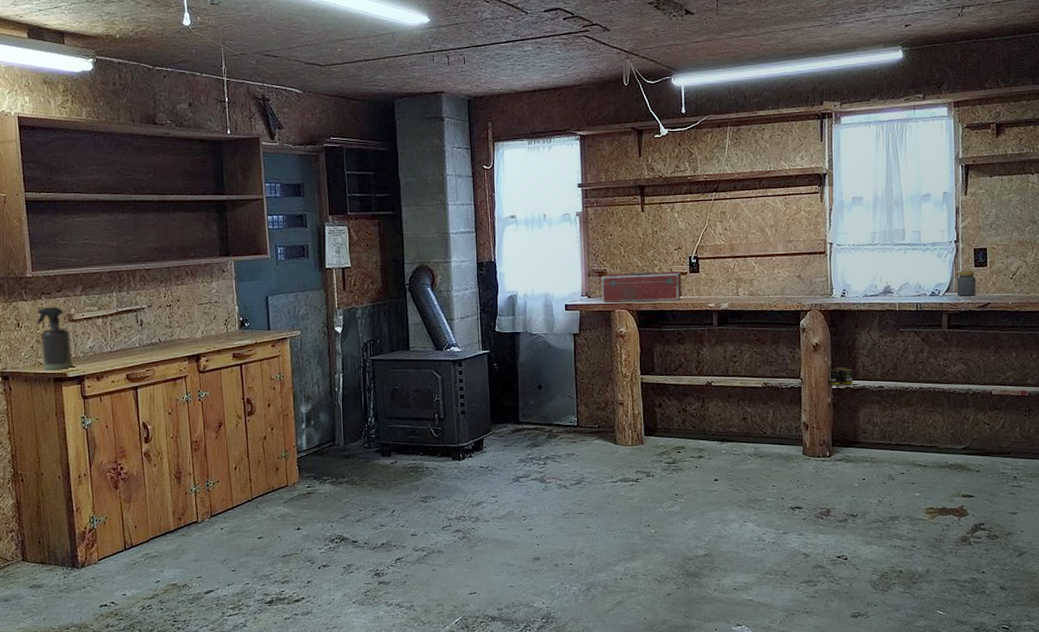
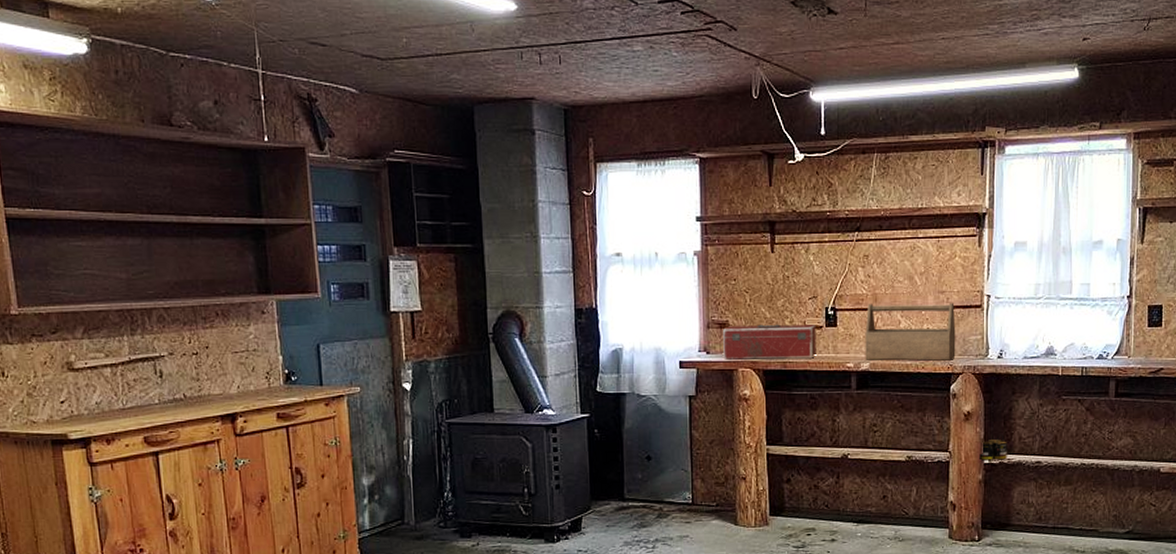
spray bottle: present [36,306,73,371] -> none [26,351,75,431]
tool box: none [724,250,804,301] -> present [865,303,956,361]
jar: present [956,270,977,296] -> none [1127,330,1149,360]

